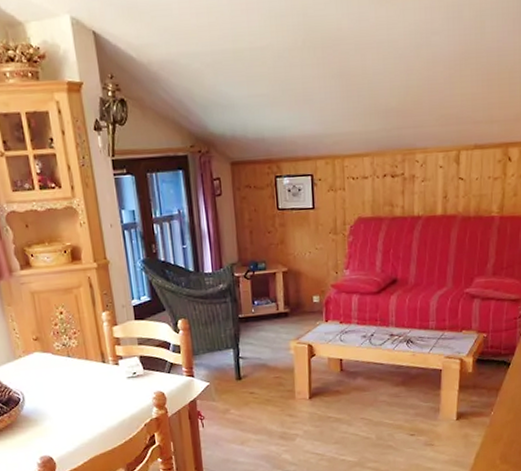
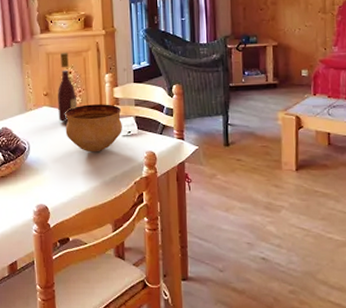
wine bottle: none [47,289,74,368] -> present [58,52,77,122]
bowl: none [60,345,127,398] -> present [65,104,122,153]

